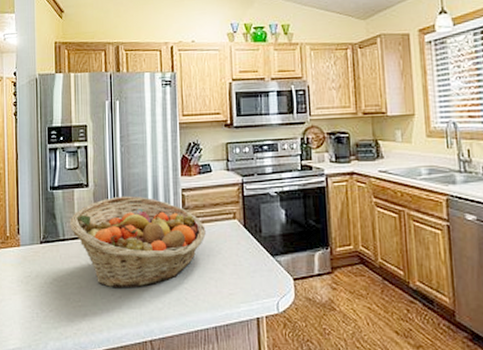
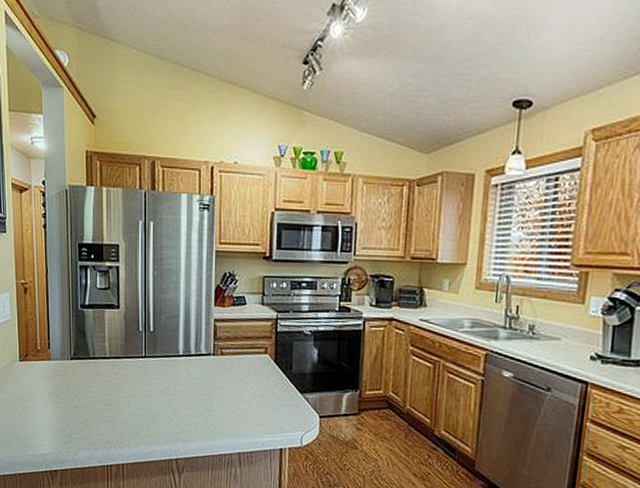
fruit basket: present [70,195,206,289] -> none [100,320,236,410]

